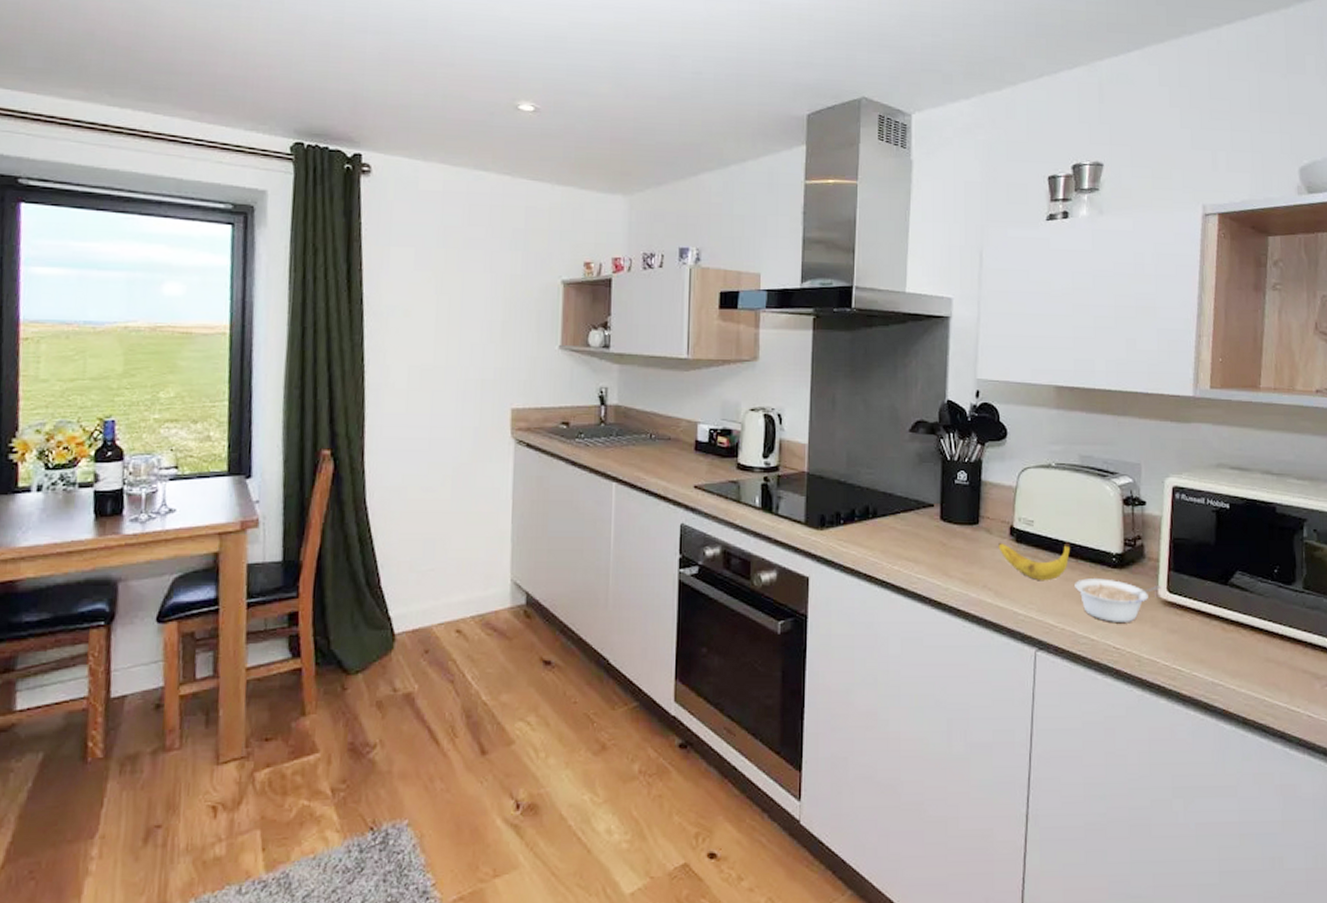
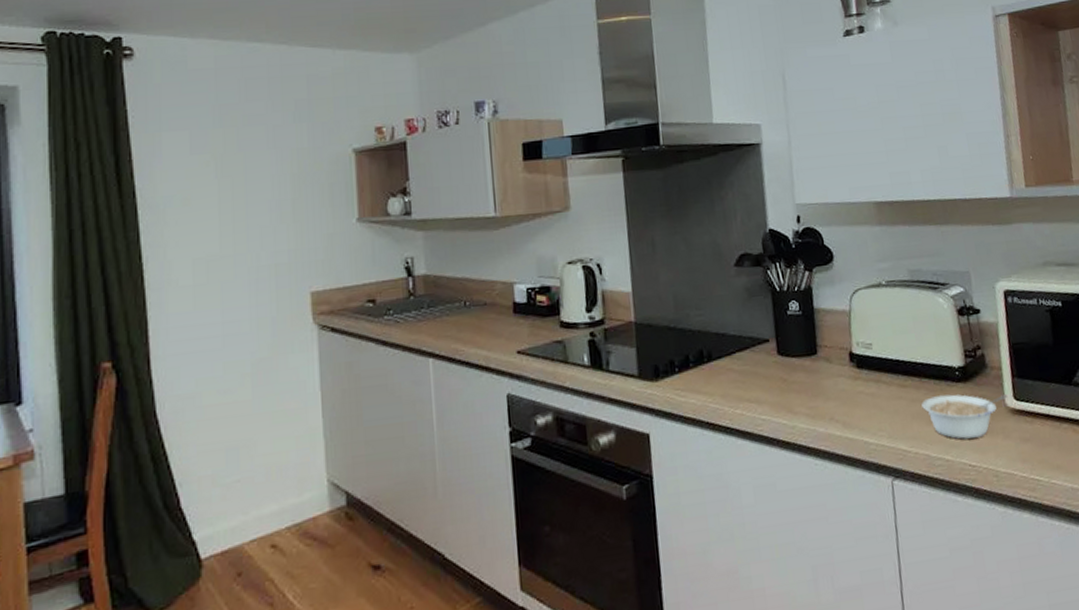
banana: present [998,542,1071,581] -> none [839,361,913,406]

